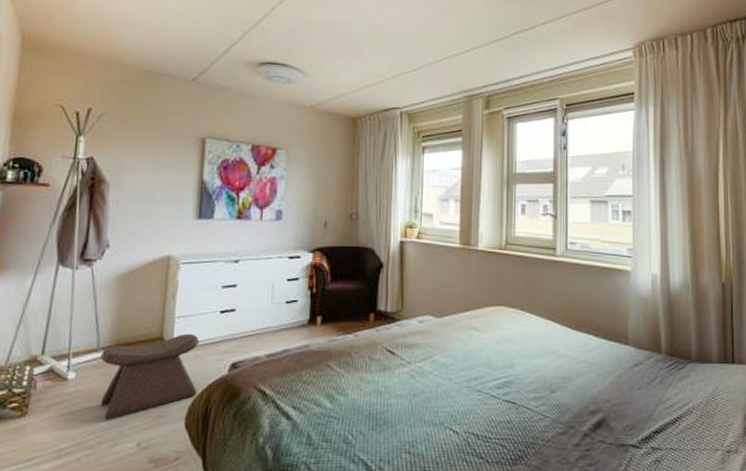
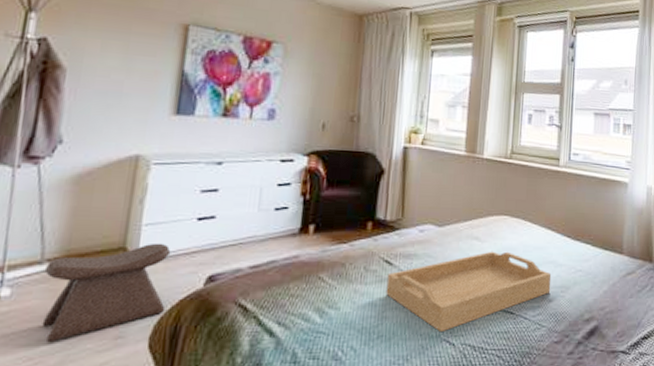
serving tray: none [390,341,553,420] -> present [386,251,552,333]

